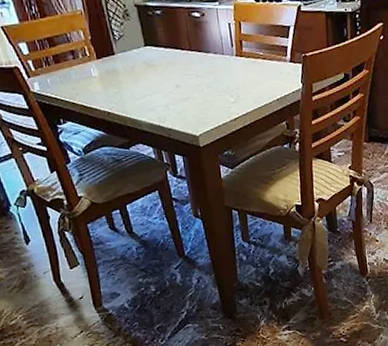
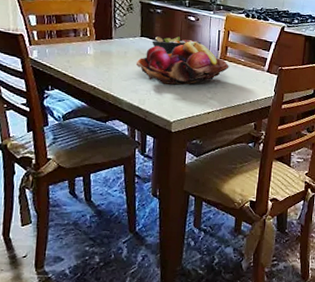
fruit basket: none [146,41,248,96] -> present [135,41,229,85]
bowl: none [158,38,213,62] -> present [152,36,202,55]

